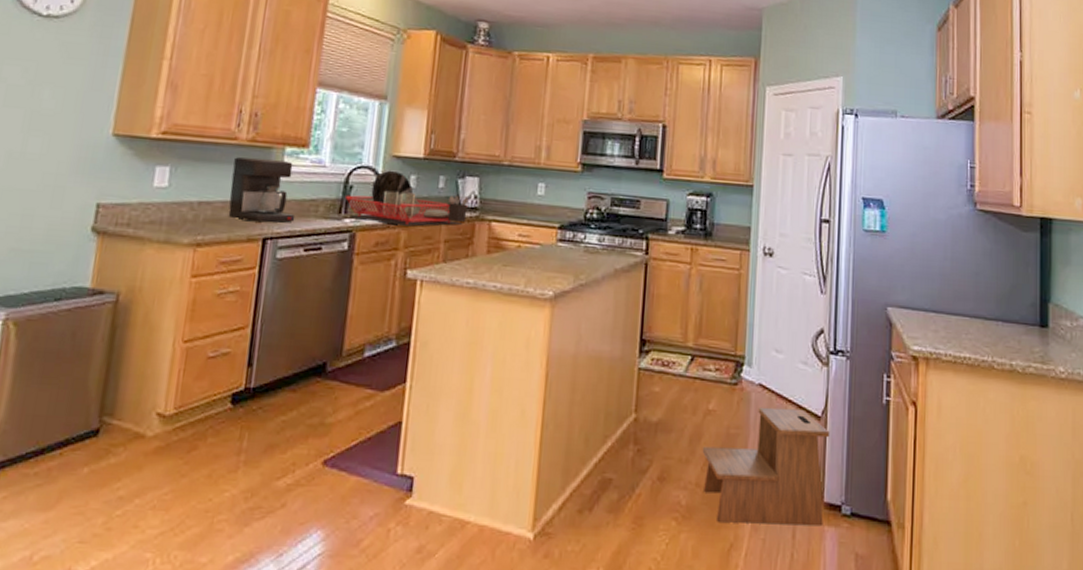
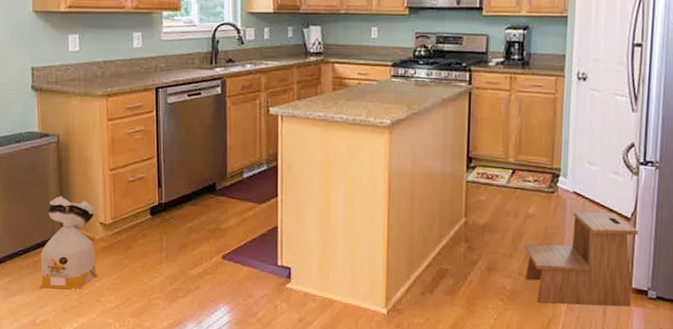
bag: none [47,374,157,510] -> present [38,195,98,290]
coffee maker: present [228,157,295,223] -> none [125,22,178,75]
dish rack: present [344,170,469,227] -> none [213,25,314,72]

